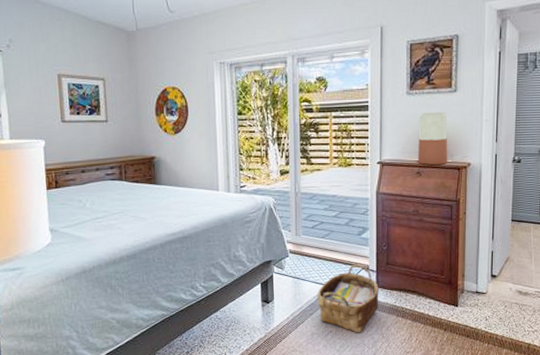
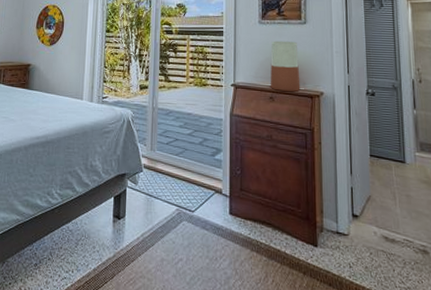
woven basket: present [317,264,379,333] -> none [168,186,232,265]

